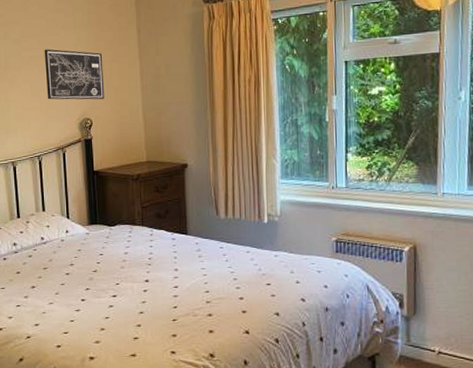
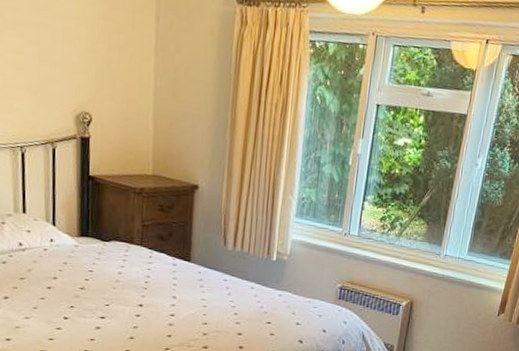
wall art: present [44,49,105,100] -> none [36,15,111,93]

